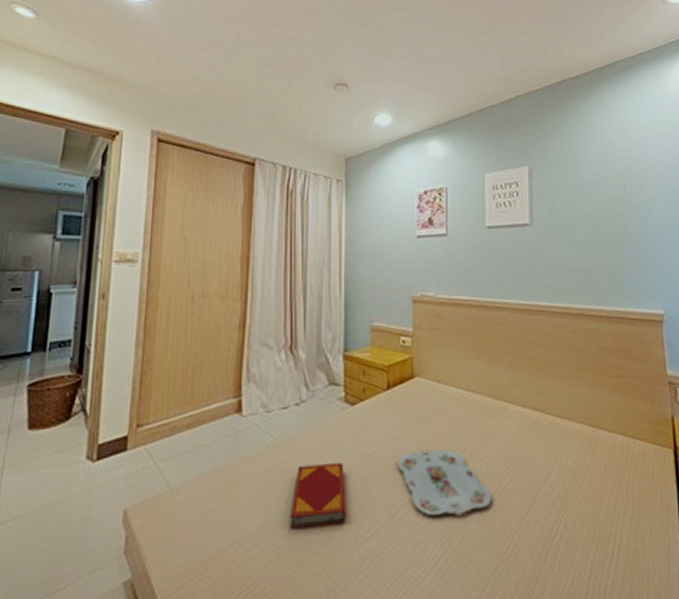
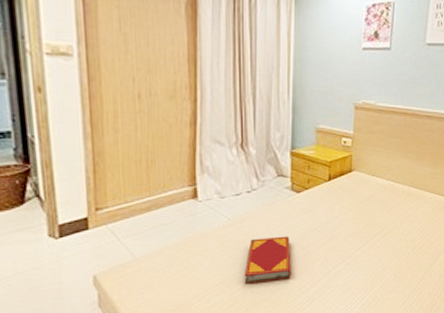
serving tray: present [396,449,492,517] -> none [333,225,406,272]

